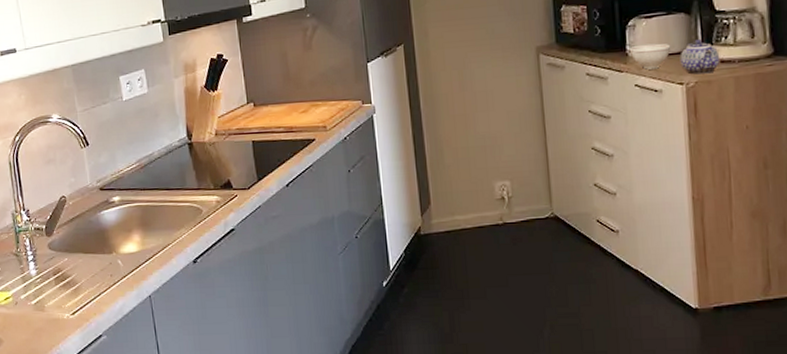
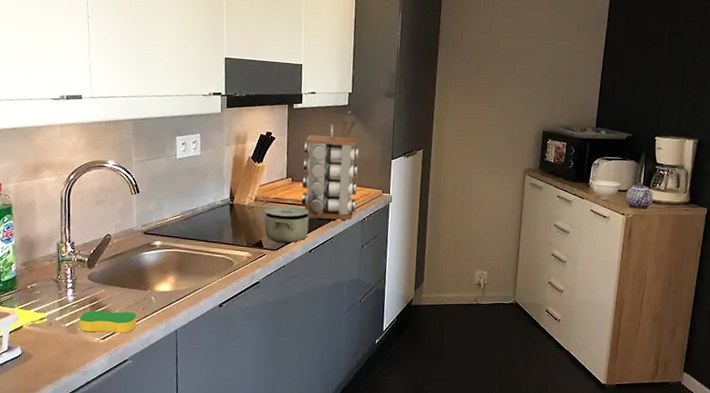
sponge: none [46,280,106,308] -> present [79,310,137,334]
saucepan: none [227,135,282,180] -> present [263,206,310,243]
spice rack: none [262,33,334,147] -> present [301,124,359,220]

